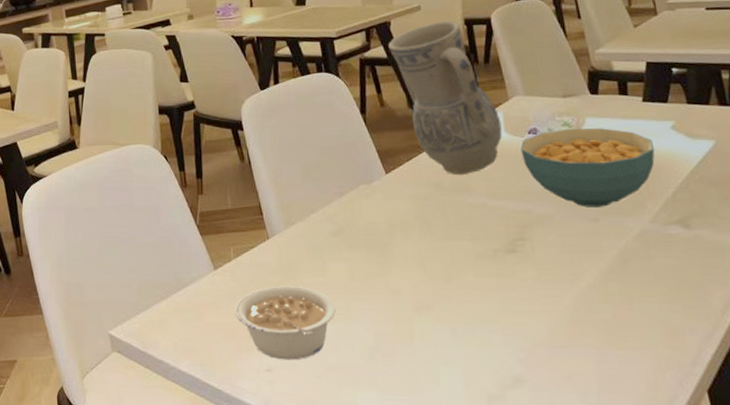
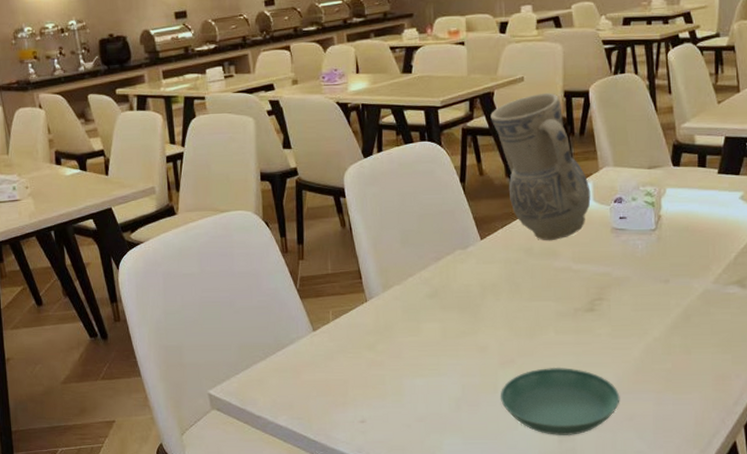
legume: present [234,285,336,360] -> none [331,344,427,412]
saucer: none [417,314,555,394] -> present [500,367,620,435]
cereal bowl: present [520,128,655,207] -> none [606,197,724,270]

